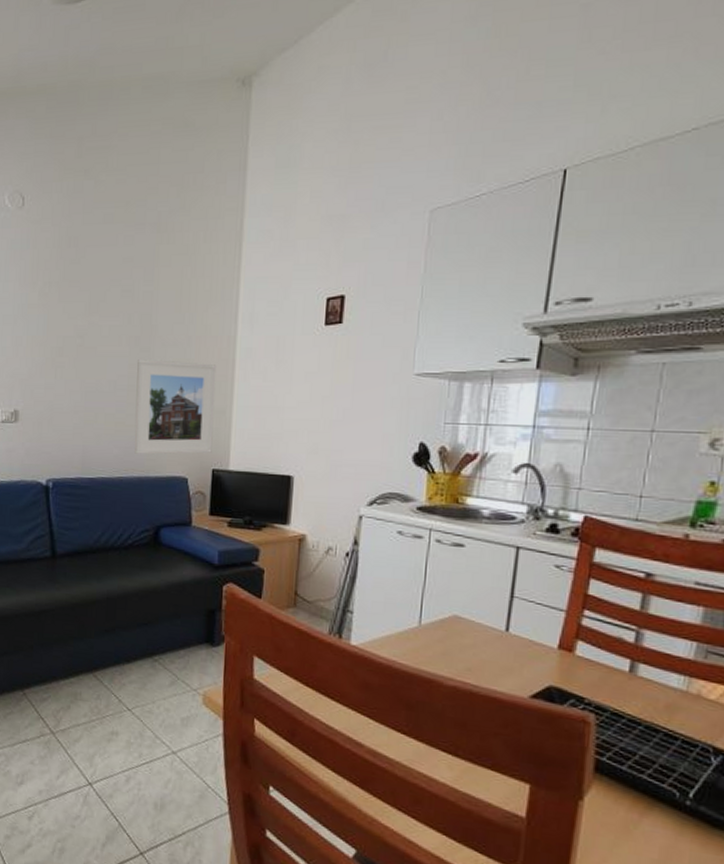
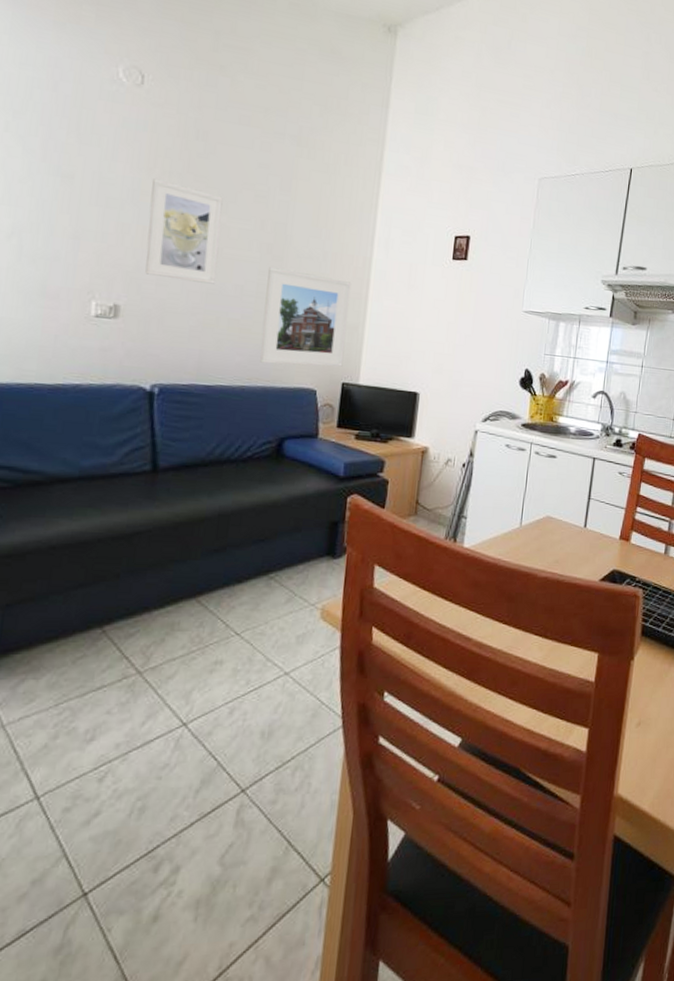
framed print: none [35,291,94,382] -> present [145,178,223,284]

